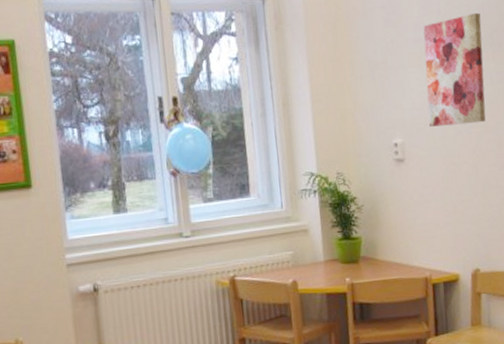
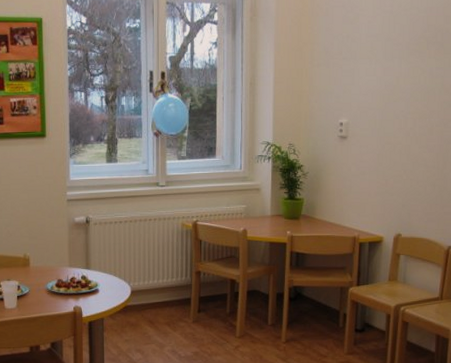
wall art: present [423,12,486,127] -> none [372,14,428,111]

